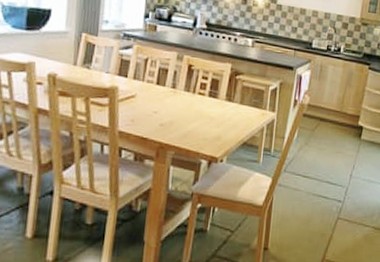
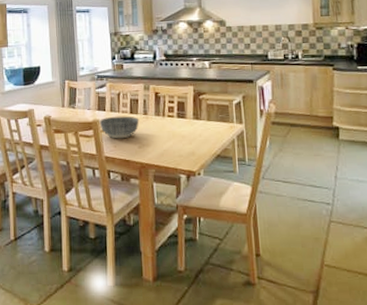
bowl: none [117,84,166,113] -> present [99,116,139,139]

